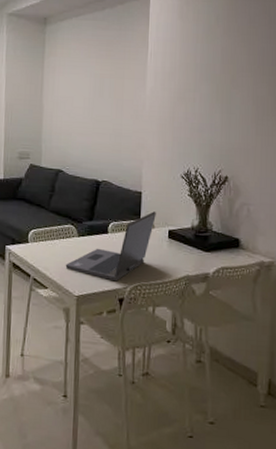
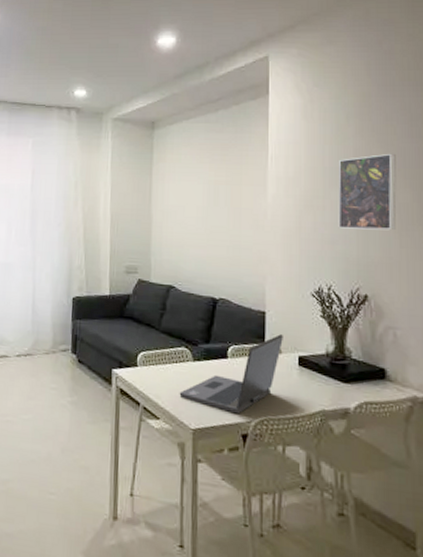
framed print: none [206,52,256,120] -> present [338,153,397,231]

